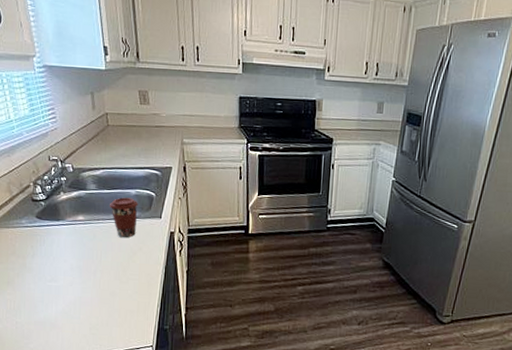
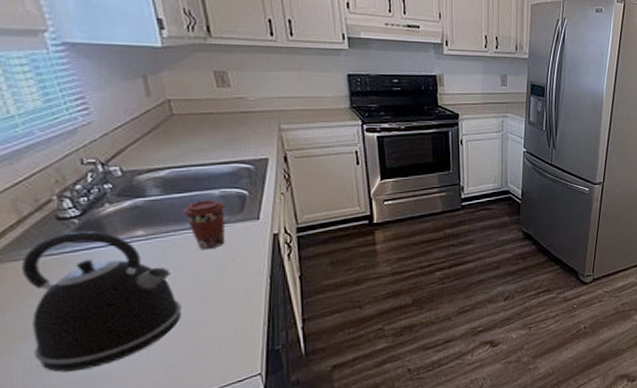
kettle: none [10,211,103,316] -> present [22,231,182,372]

